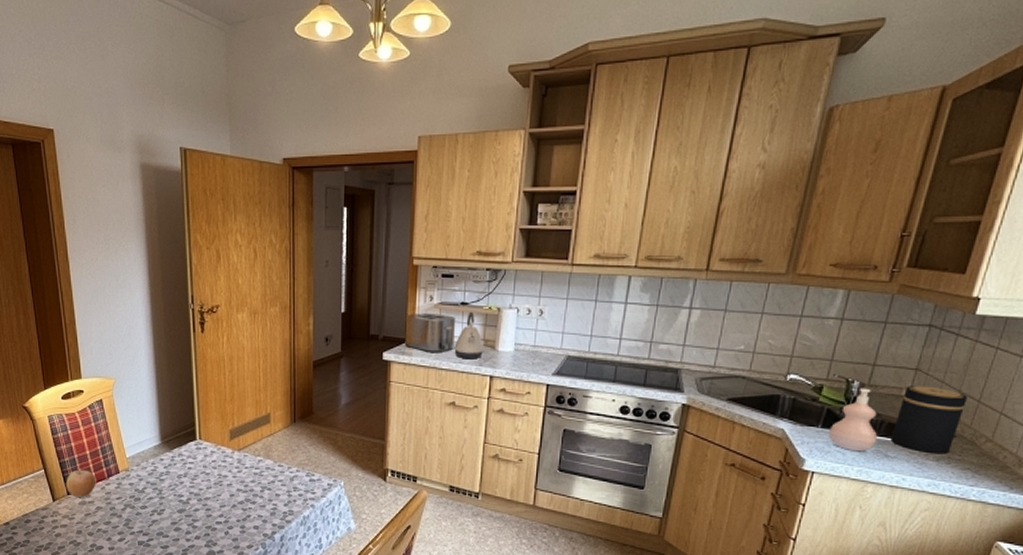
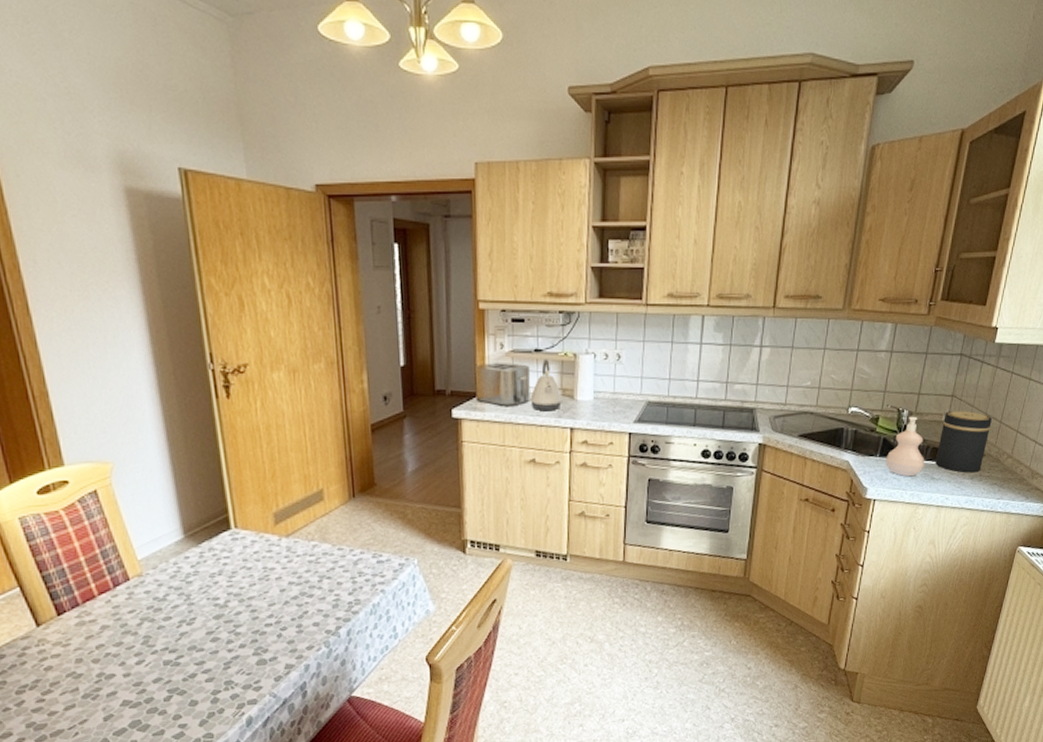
fruit: present [66,468,96,497] -> none [53,580,98,617]

